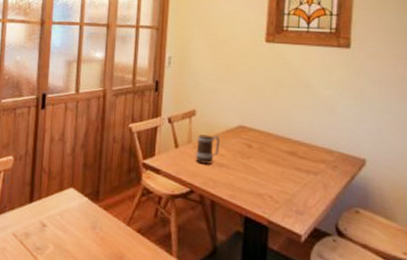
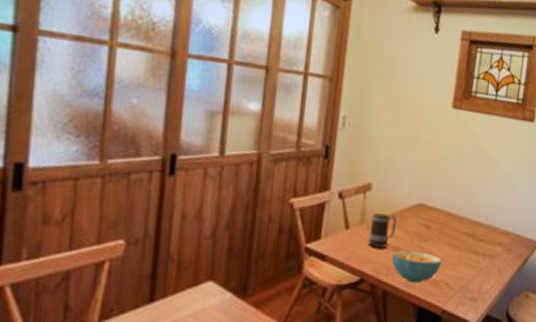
cereal bowl: none [217,166,264,196] -> present [391,250,442,284]

